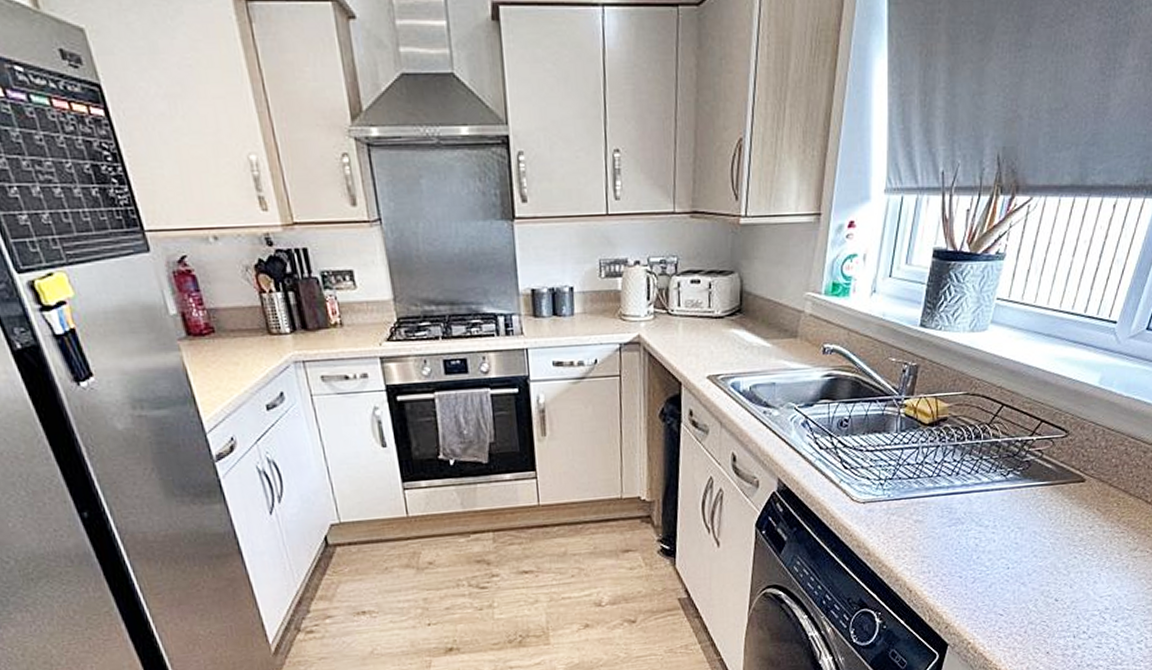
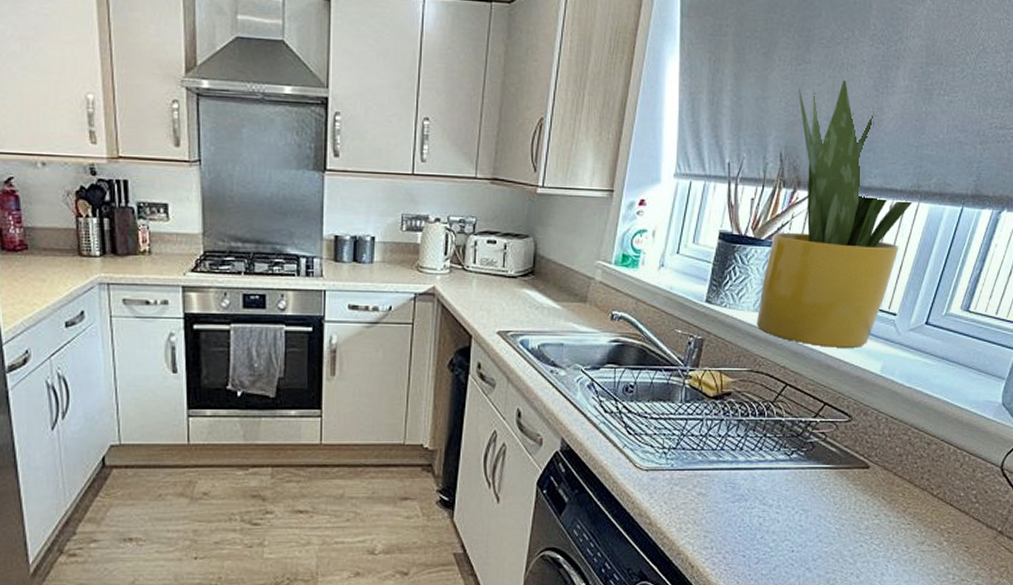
planter: none [972,64,1138,363] -> present [756,80,913,348]

